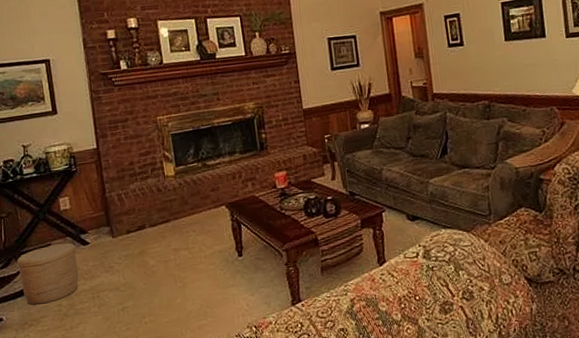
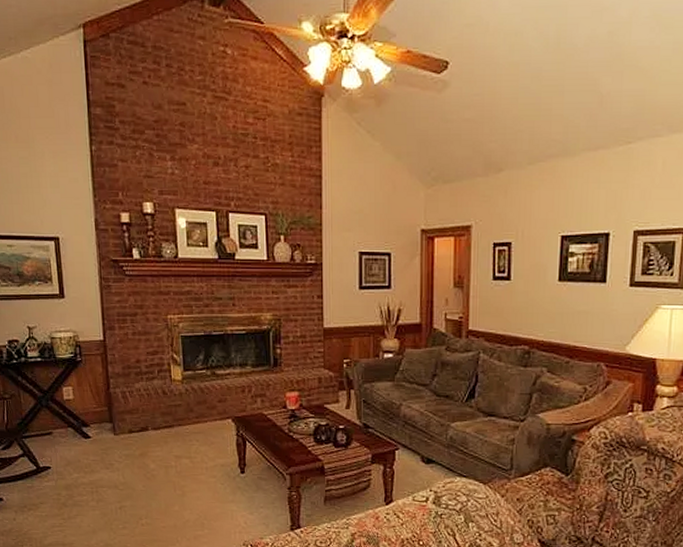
basket: present [16,242,79,305] -> none [18,433,79,491]

